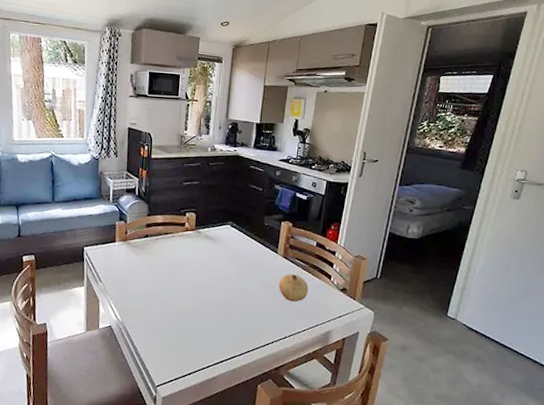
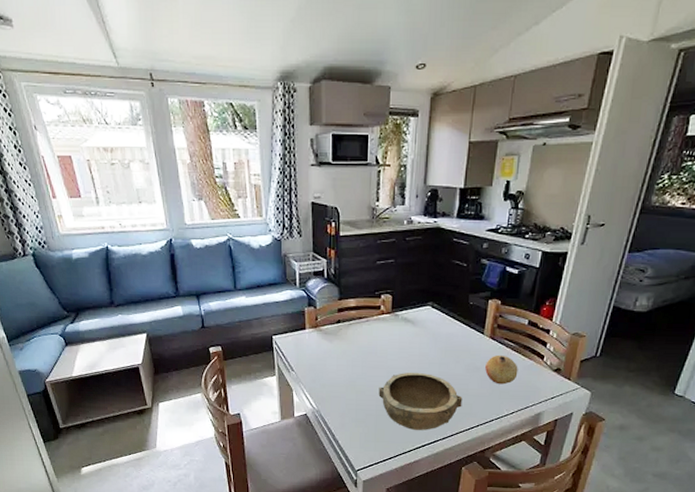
bowl: none [180,287,259,346] -> present [378,372,463,430]

